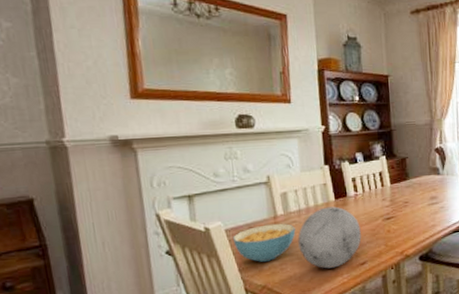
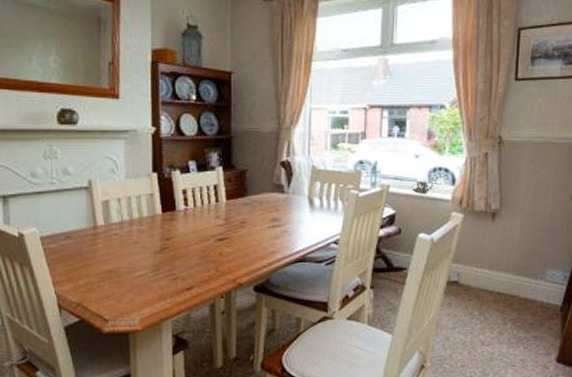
cereal bowl: present [232,223,296,262] -> none [47,235,117,276]
decorative orb: present [298,206,361,269] -> none [118,221,189,291]

